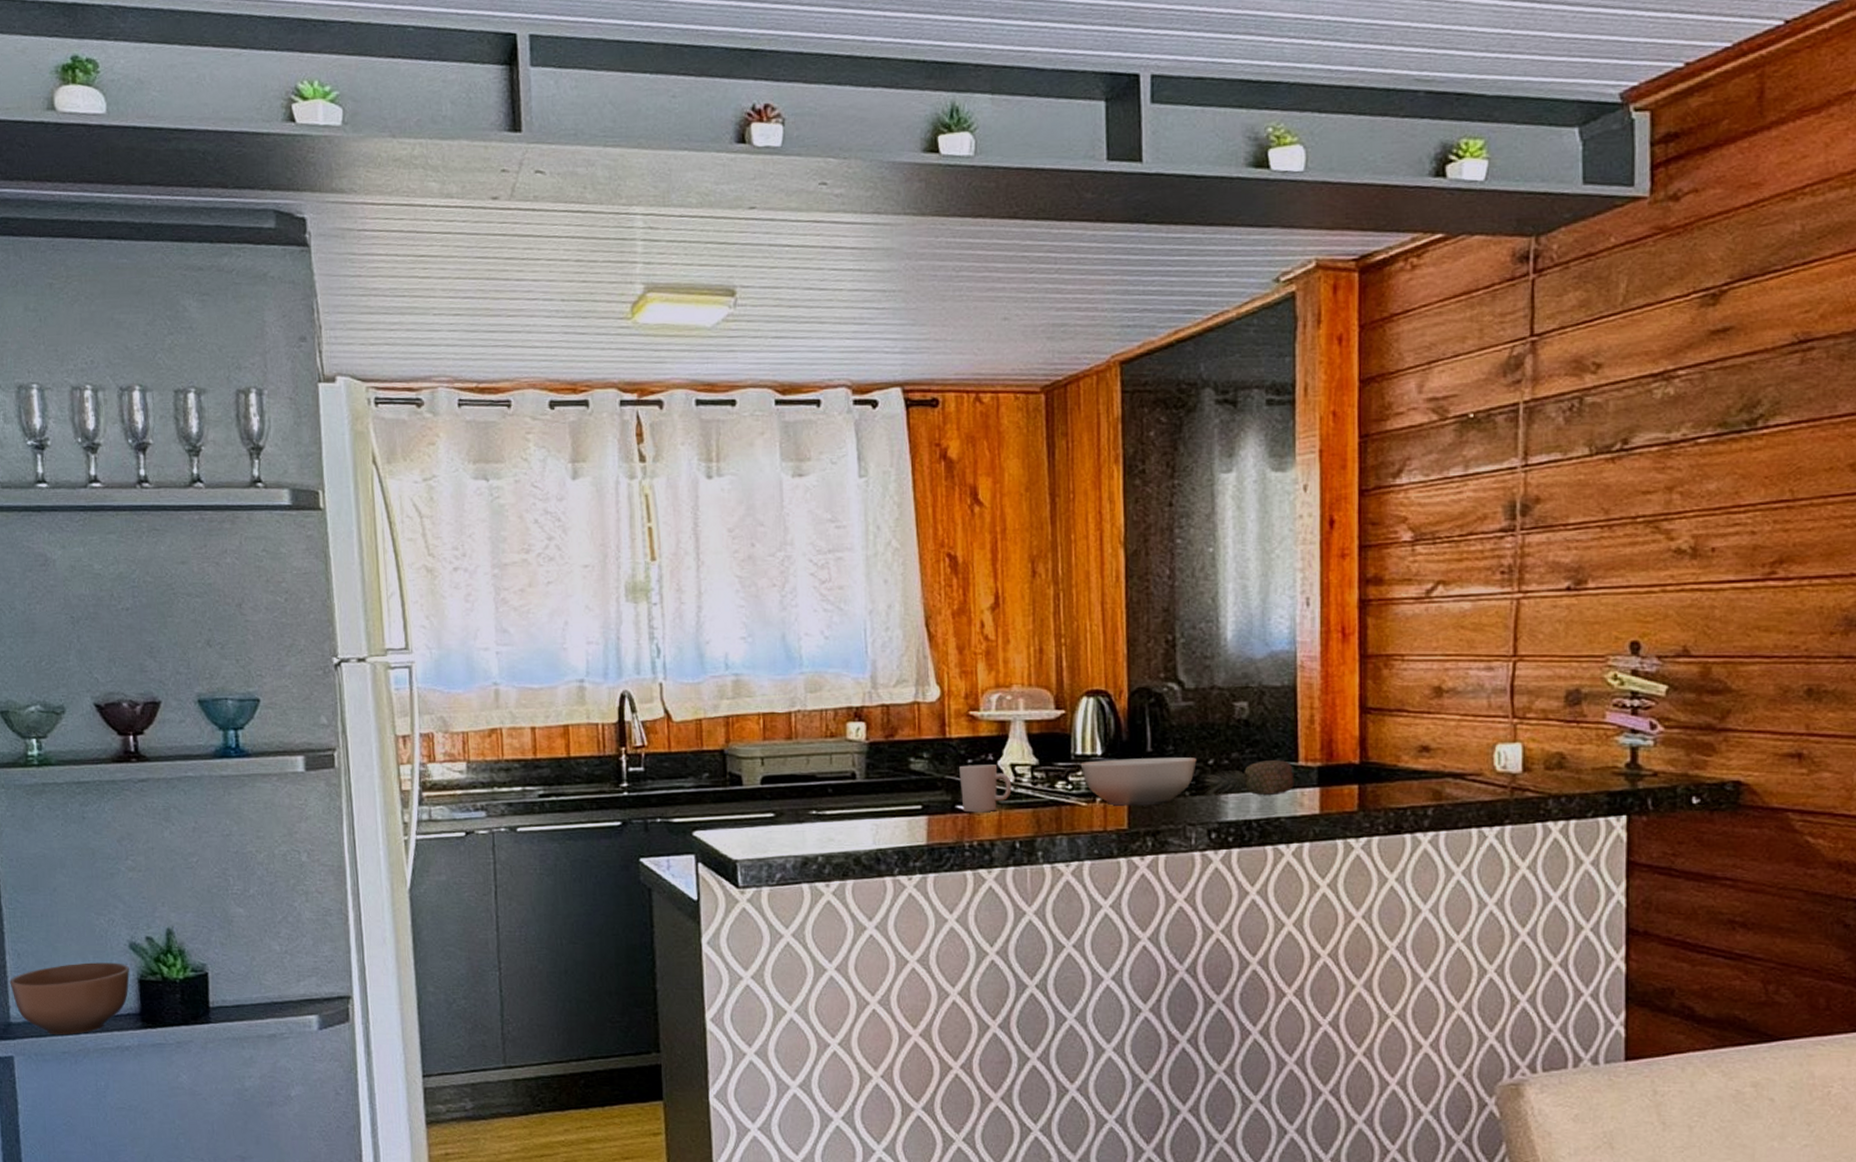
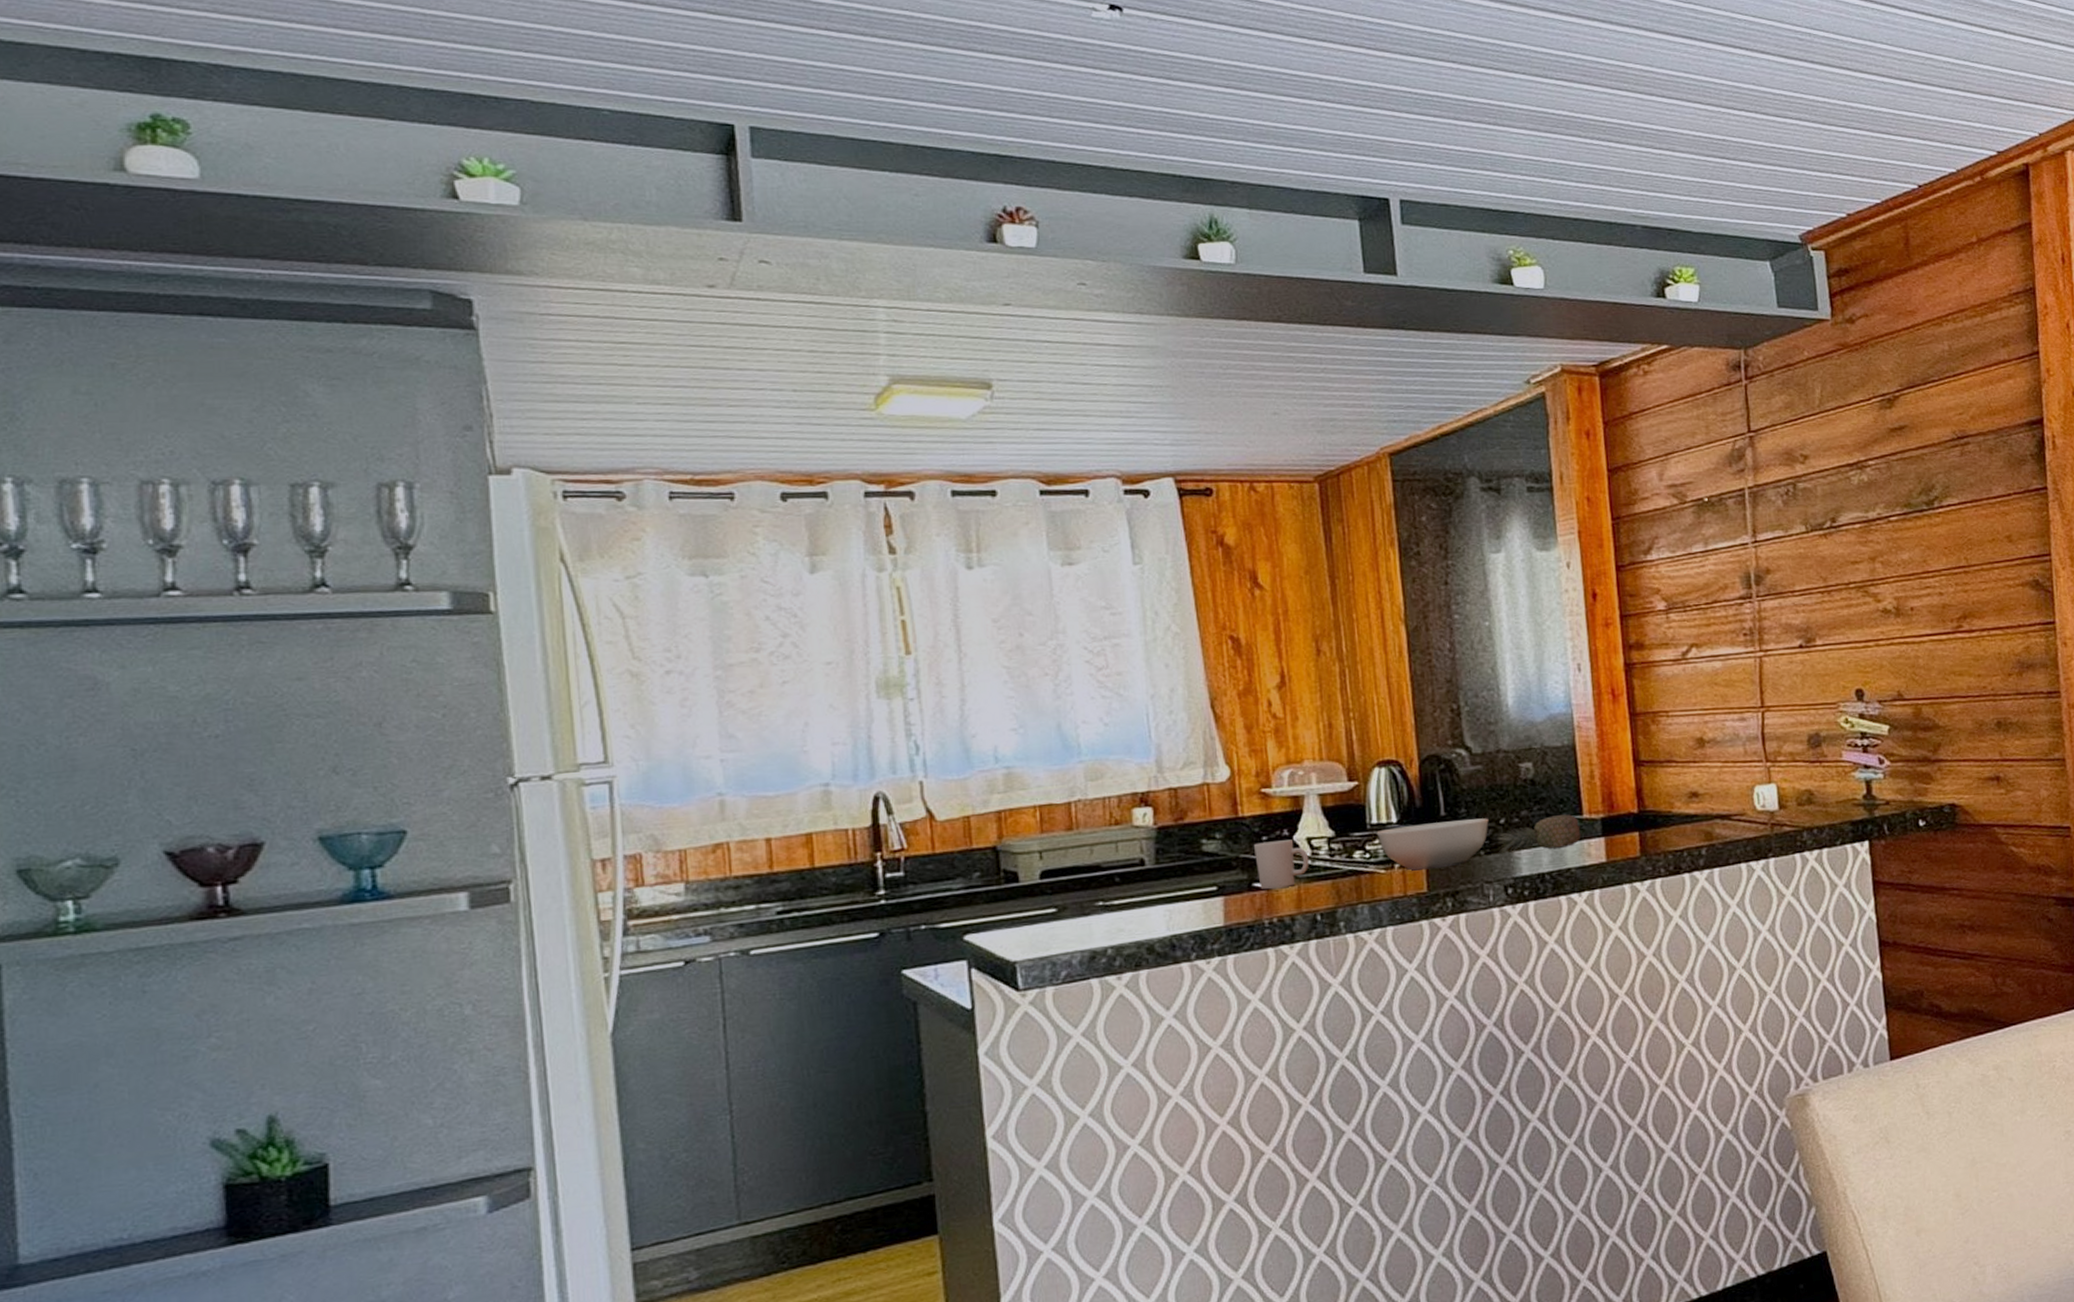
bowl: present [10,963,130,1035] -> none [19,1167,210,1272]

